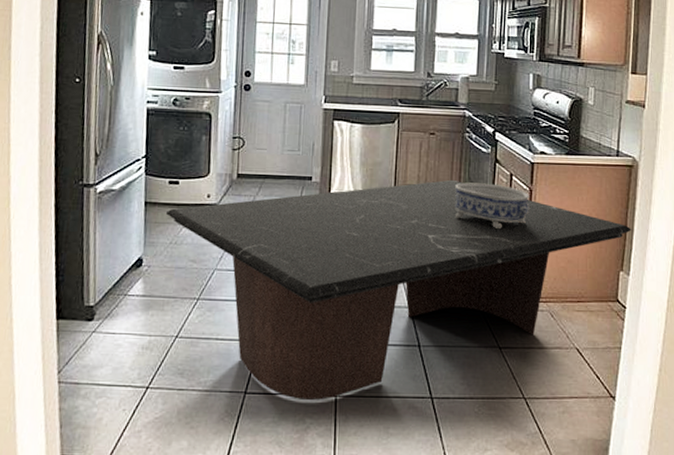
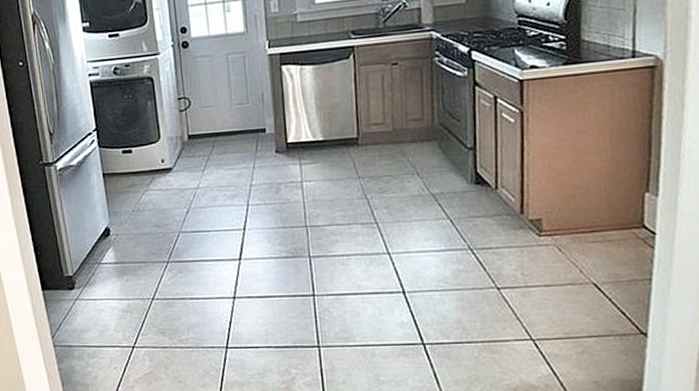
dining table: present [165,179,631,400] -> none [123,111,658,351]
decorative bowl: present [455,182,530,228] -> none [428,110,522,160]

